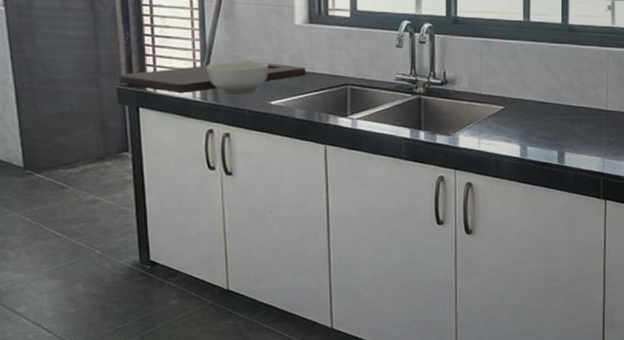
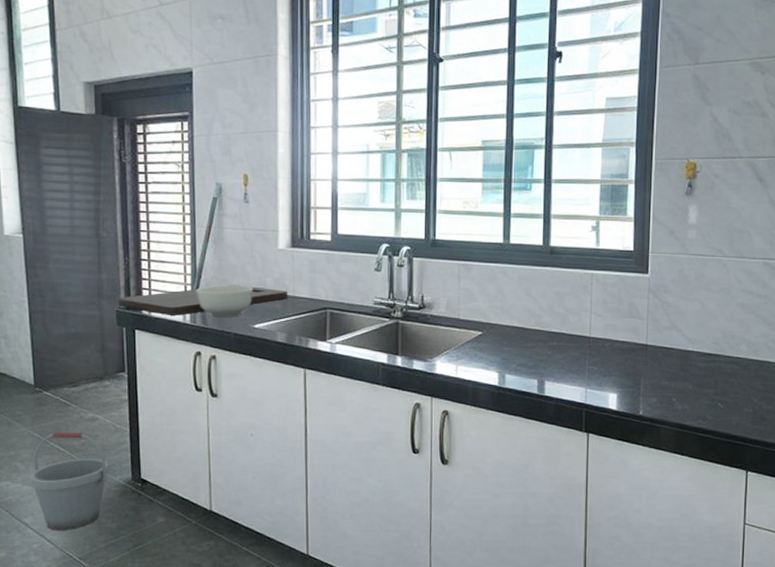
bucket: none [21,216,113,318] -> present [29,432,109,530]

